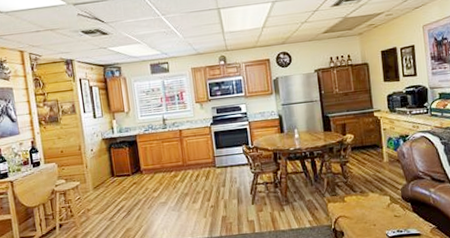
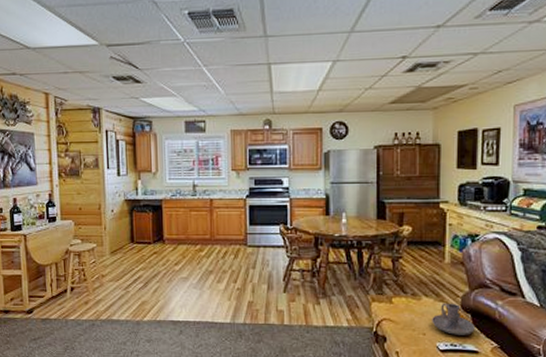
candle holder: none [379,195,415,223] -> present [432,303,475,335]

